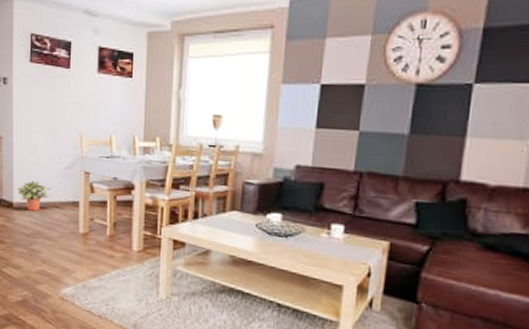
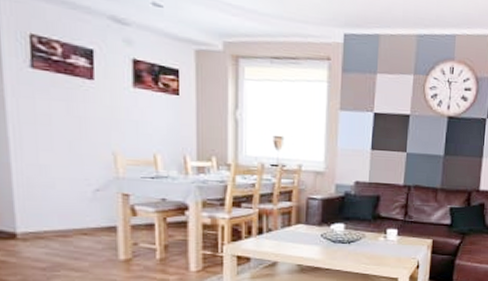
potted plant: present [17,181,51,212] -> none [22,206,75,241]

